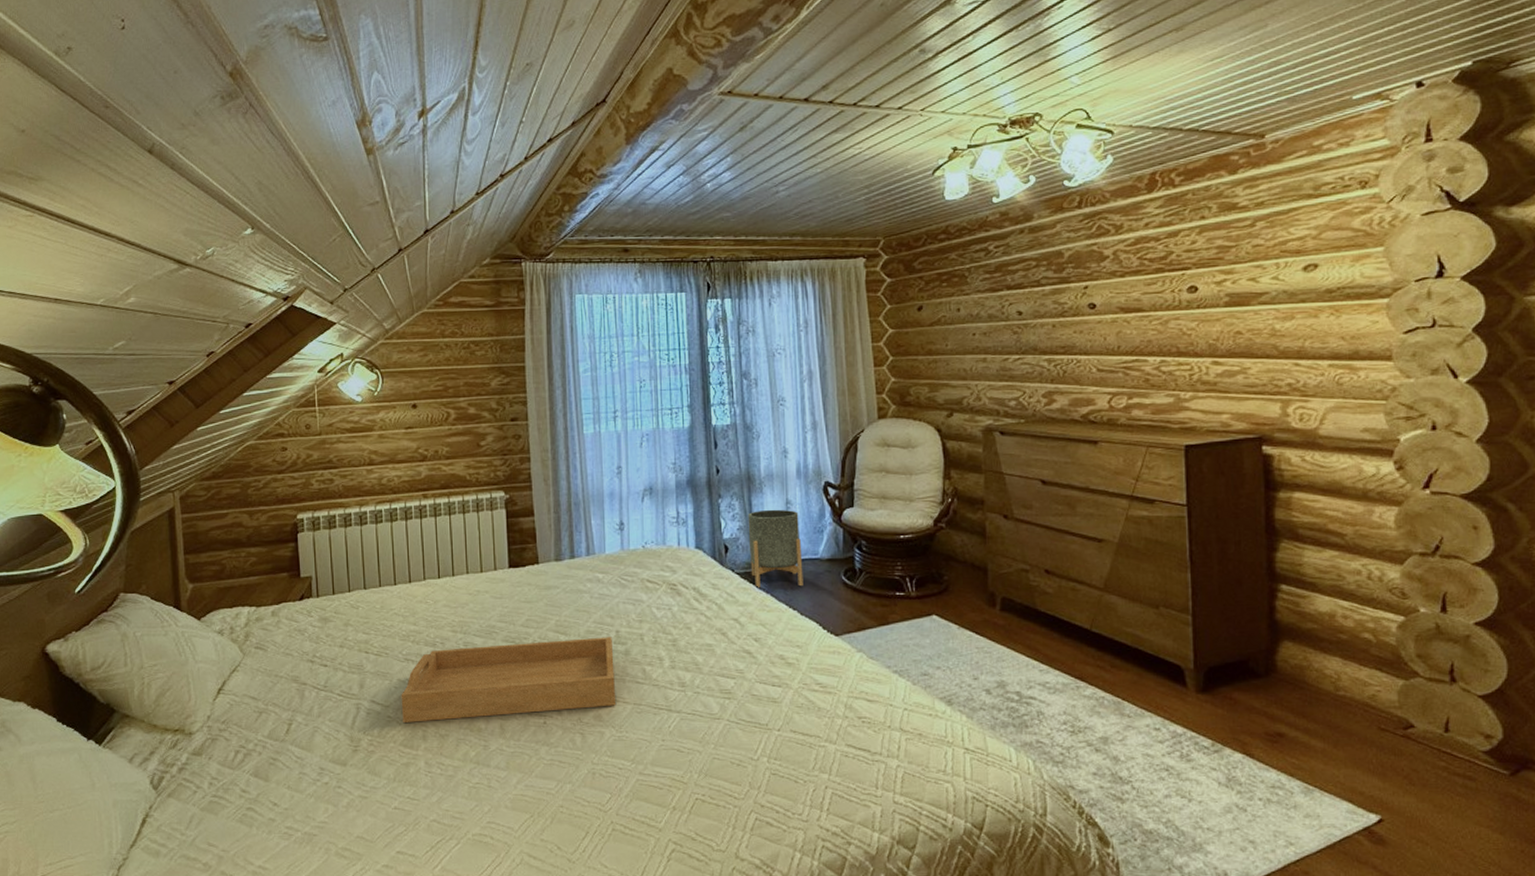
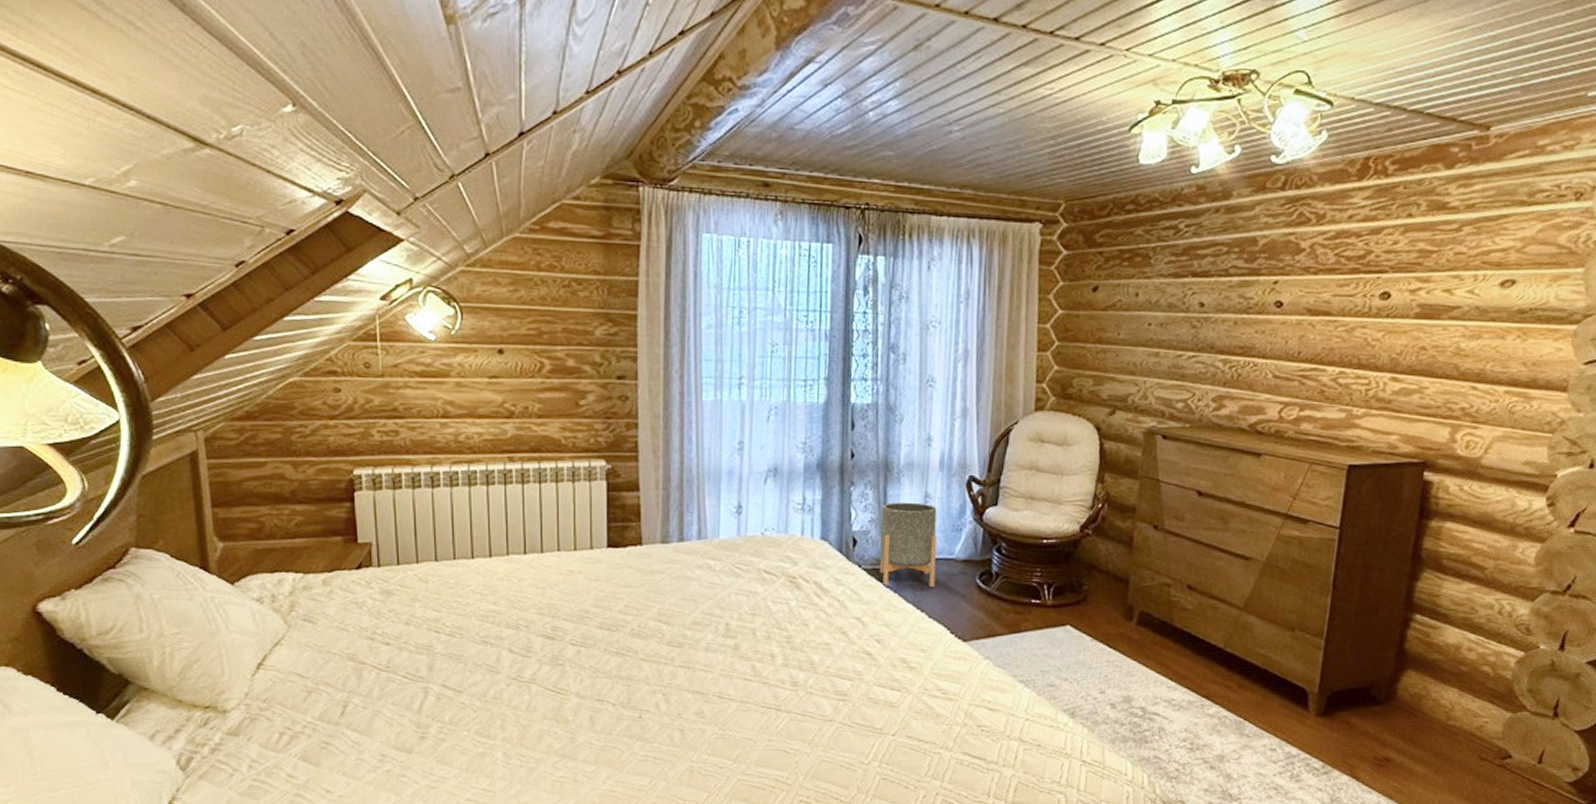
serving tray: present [401,637,617,722] -> none [477,629,722,711]

